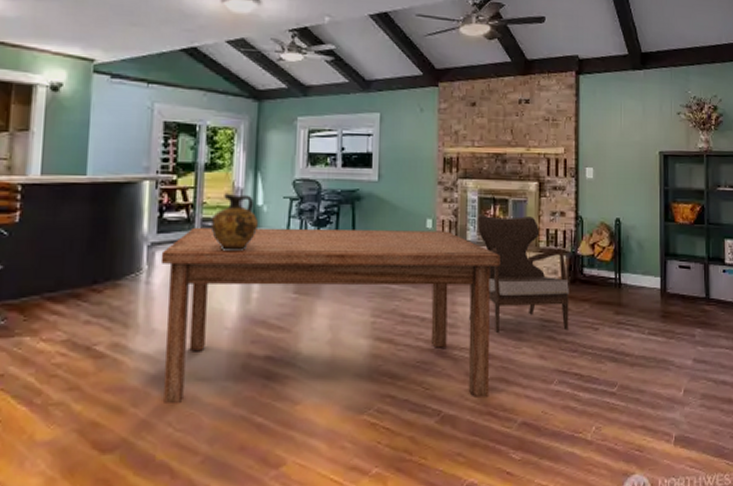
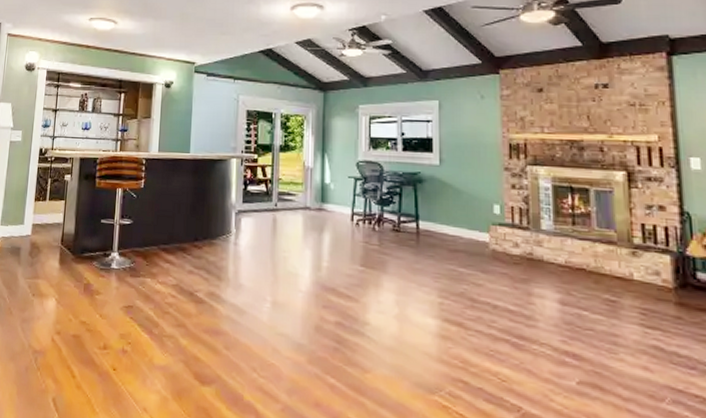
dining table: present [160,227,501,403] -> none [246,199,584,402]
ceramic jug: present [210,192,258,252] -> none [285,171,326,224]
armchair: present [477,214,569,333] -> none [552,203,681,343]

